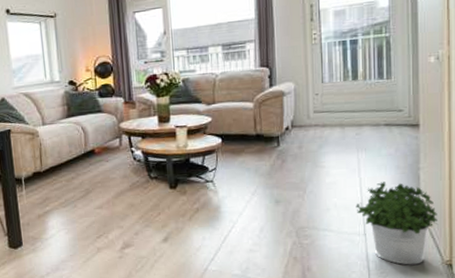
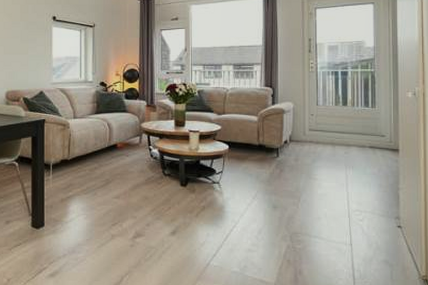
potted plant: present [356,181,439,265] -> none [343,198,416,277]

